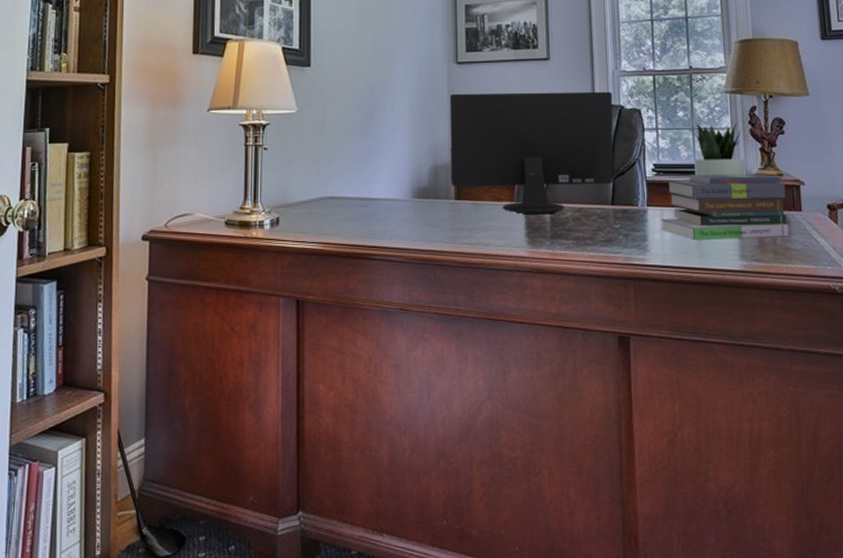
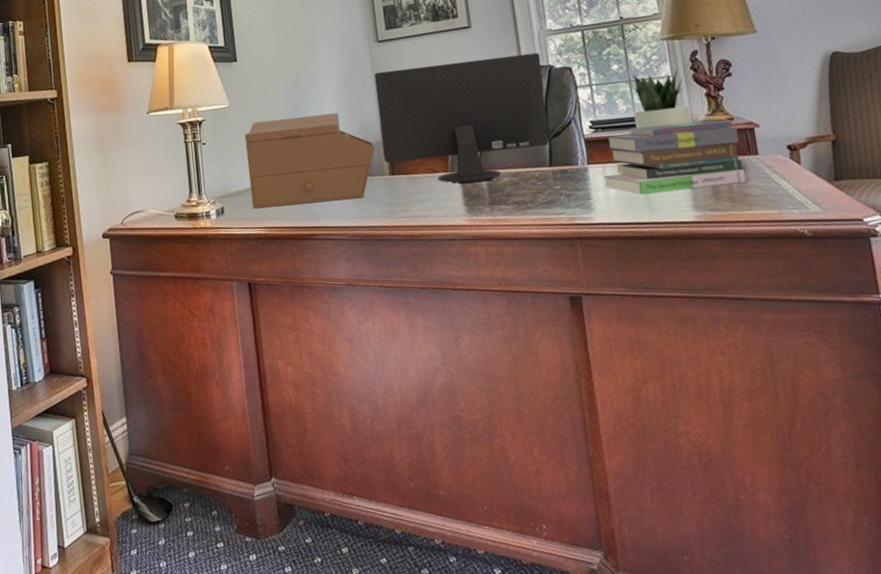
sewing box: none [309,130,443,222] -> present [244,112,375,209]

